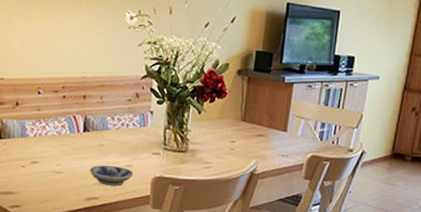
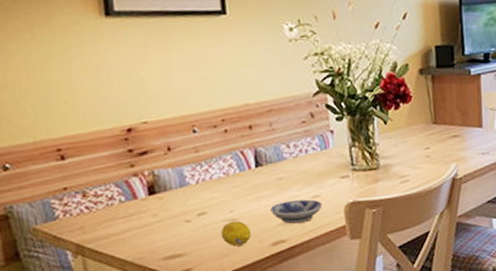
fruit: none [47,173,71,195] -> present [221,220,251,247]

